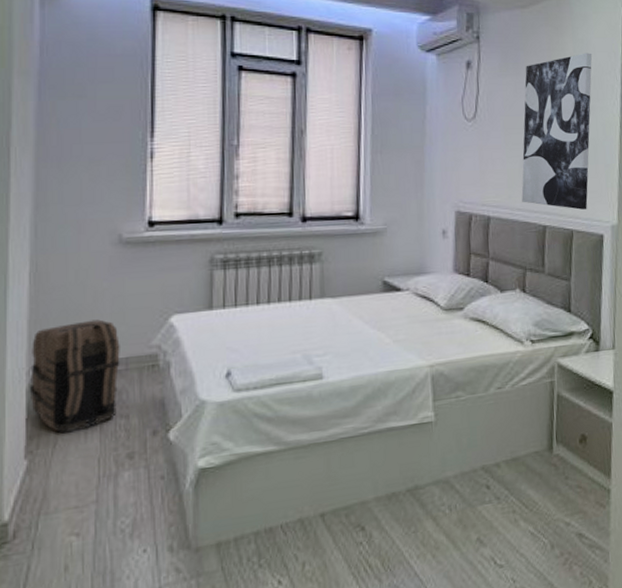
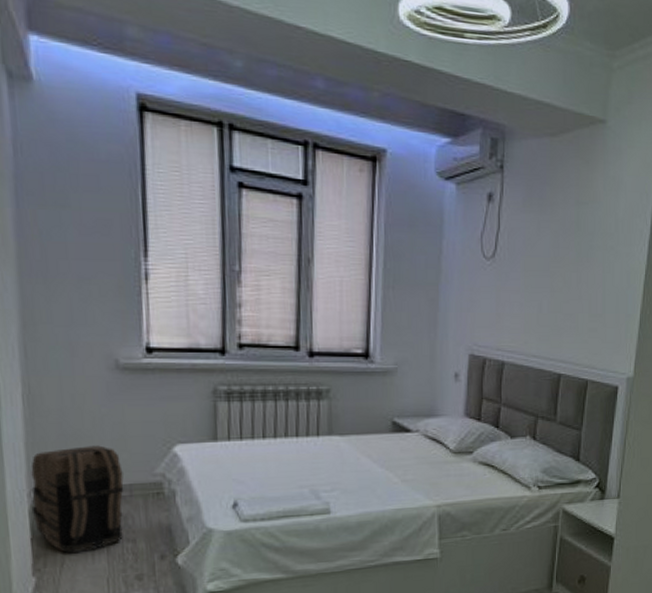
wall art: present [521,53,592,210] -> none [538,192,623,360]

